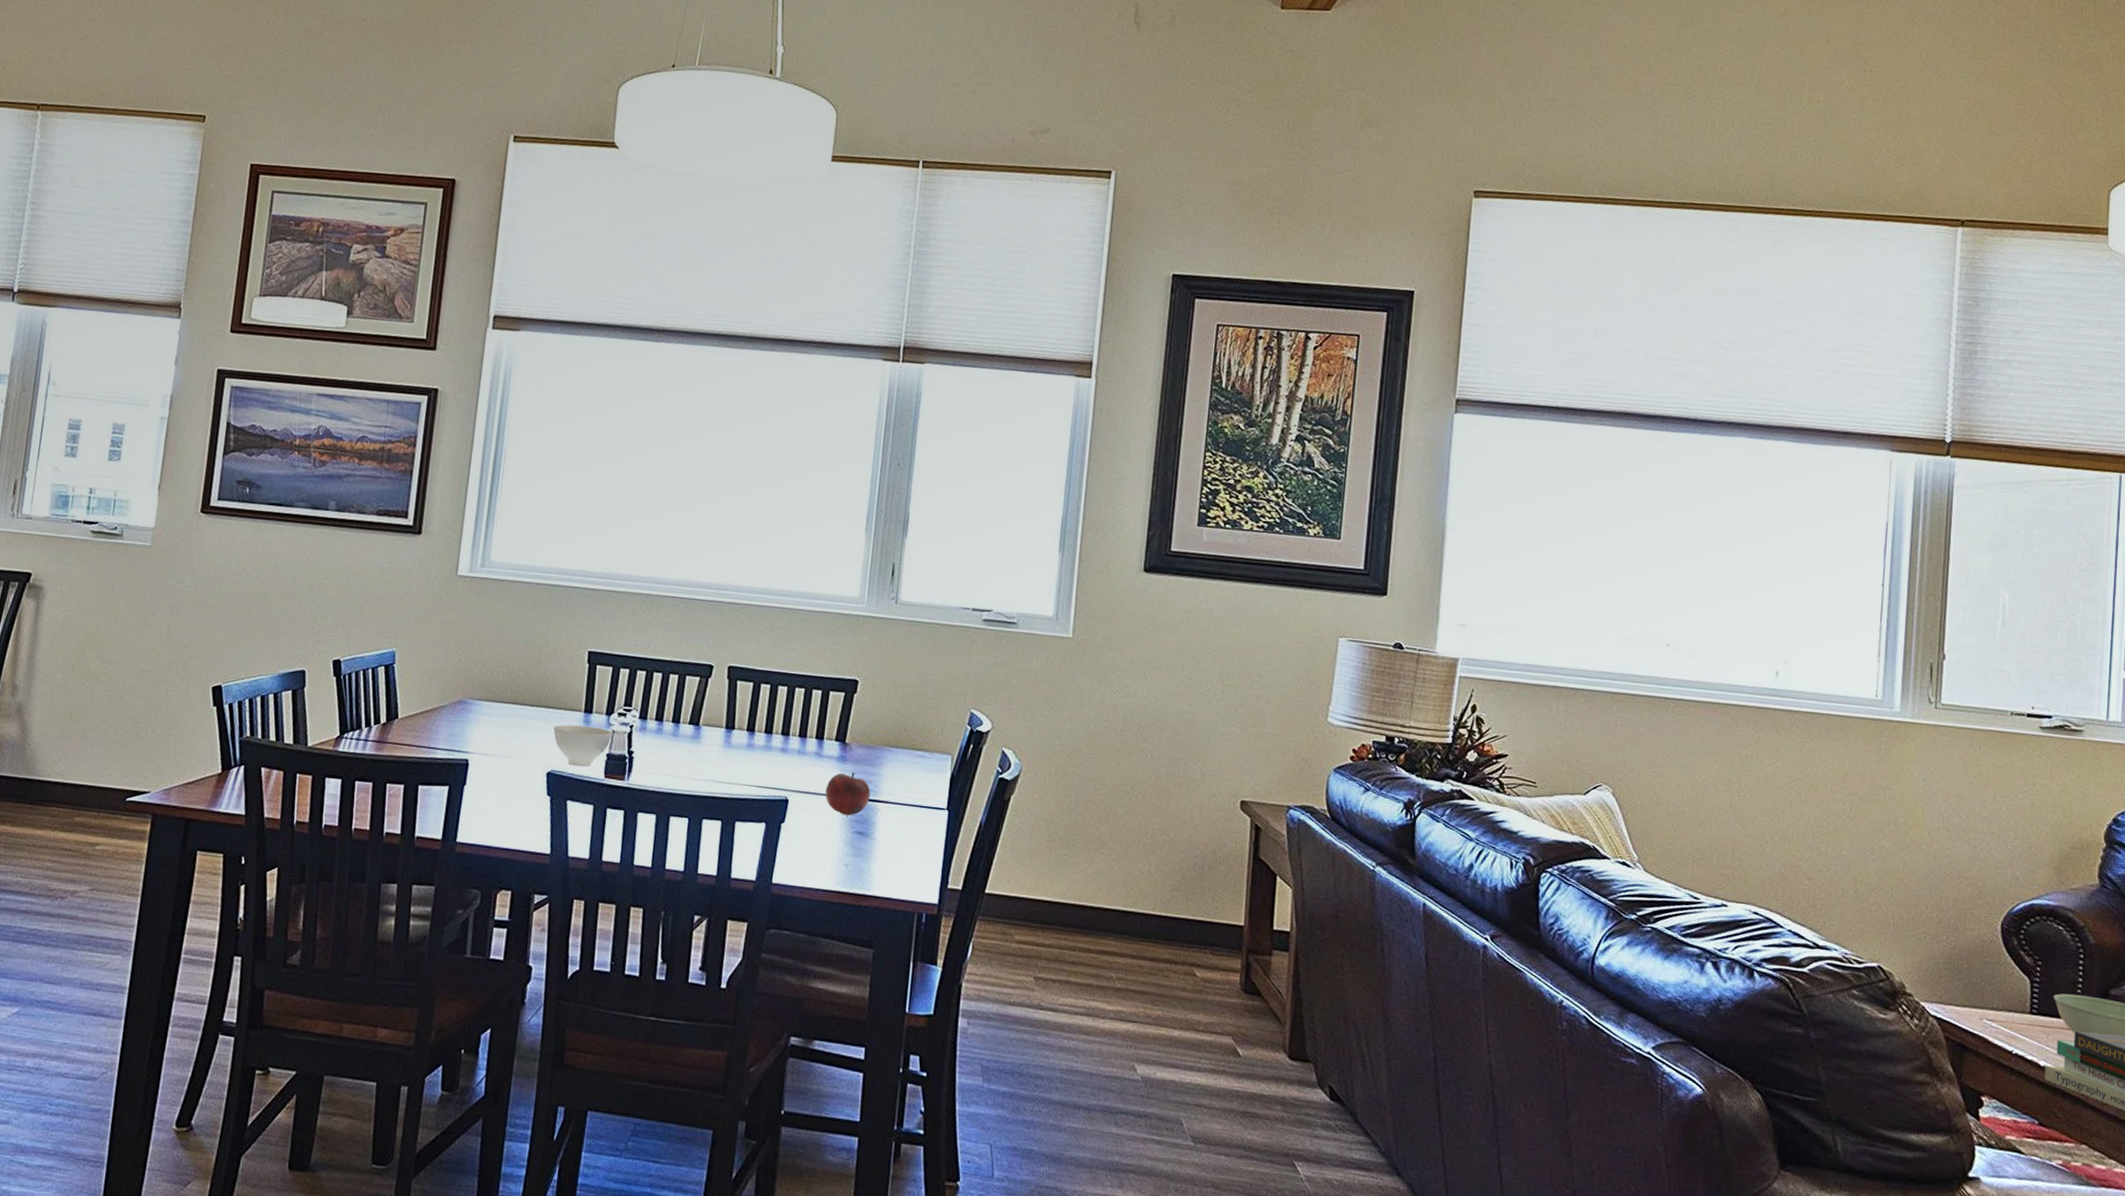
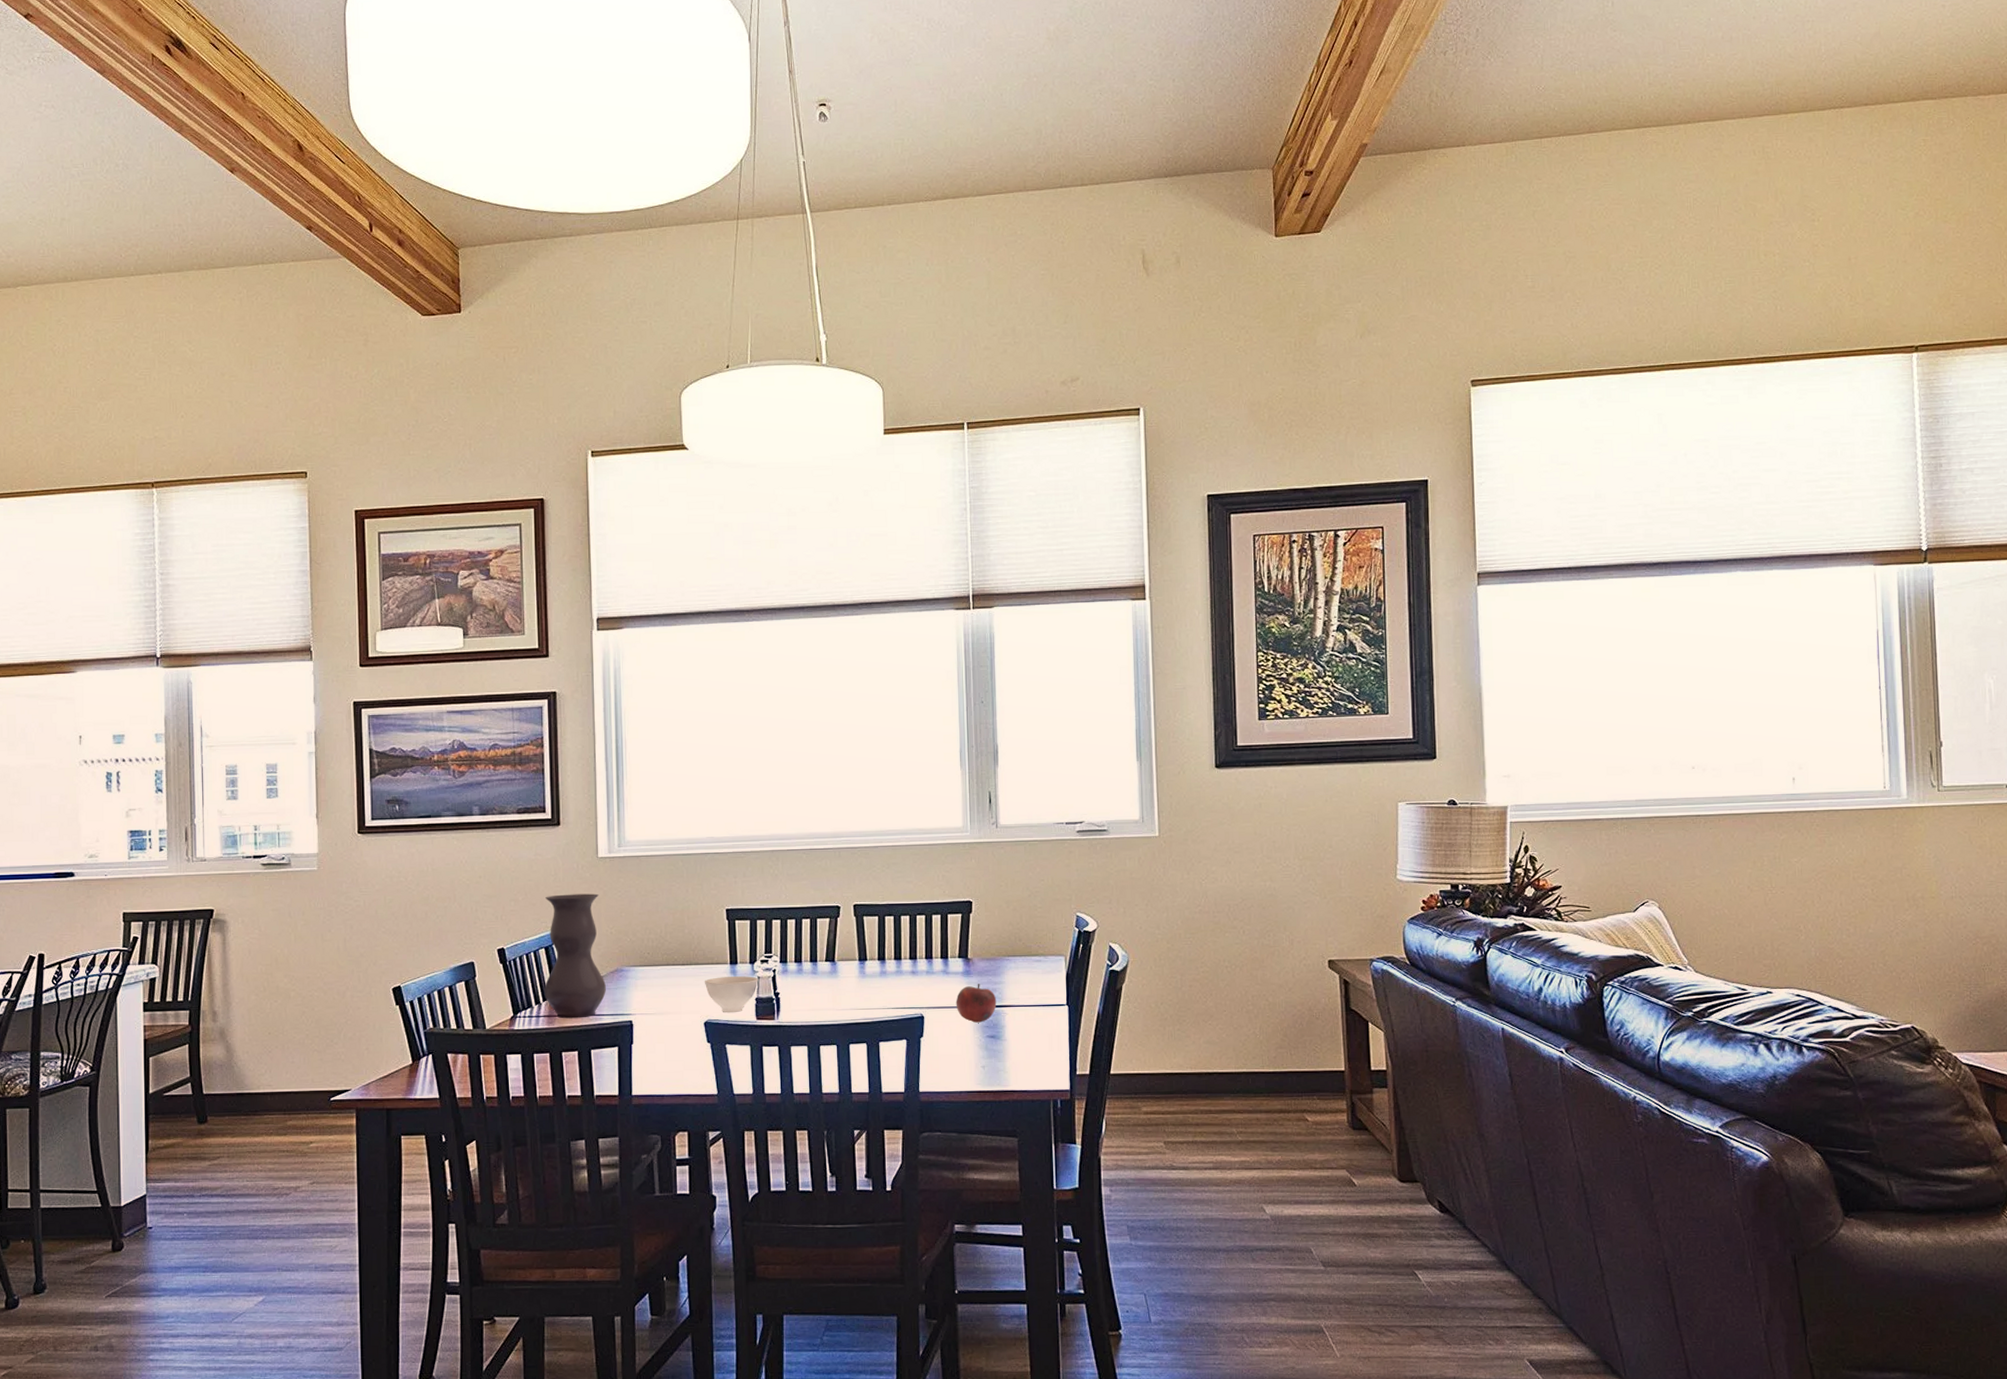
vase: none [377,609,452,750] -> present [544,893,607,1019]

